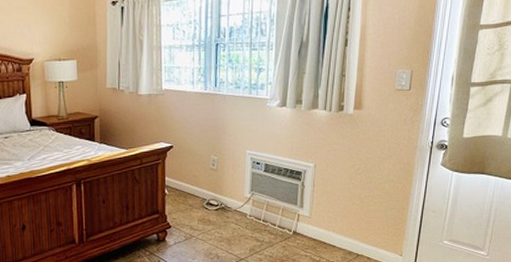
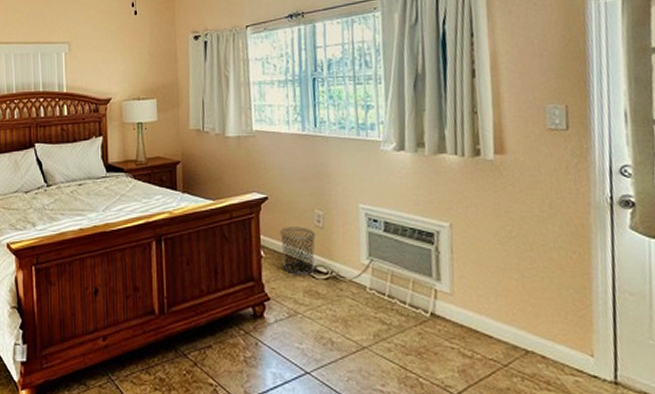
waste bin: none [181,169,210,209] -> present [279,227,316,277]

